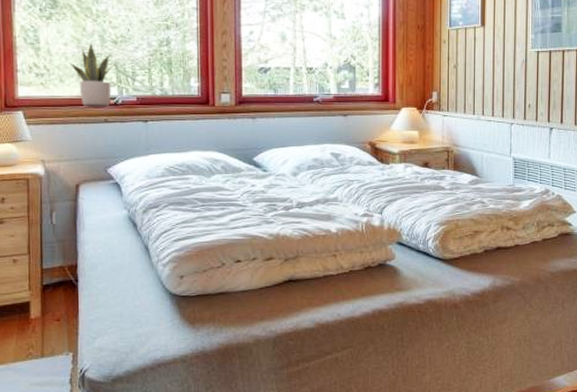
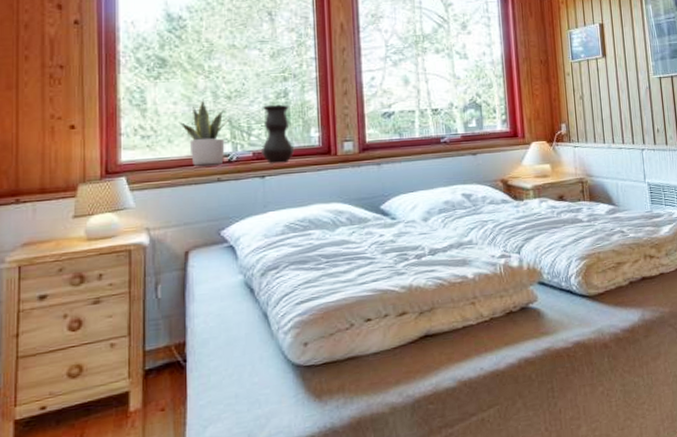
vase: none [145,52,175,110] -> present [262,104,295,165]

